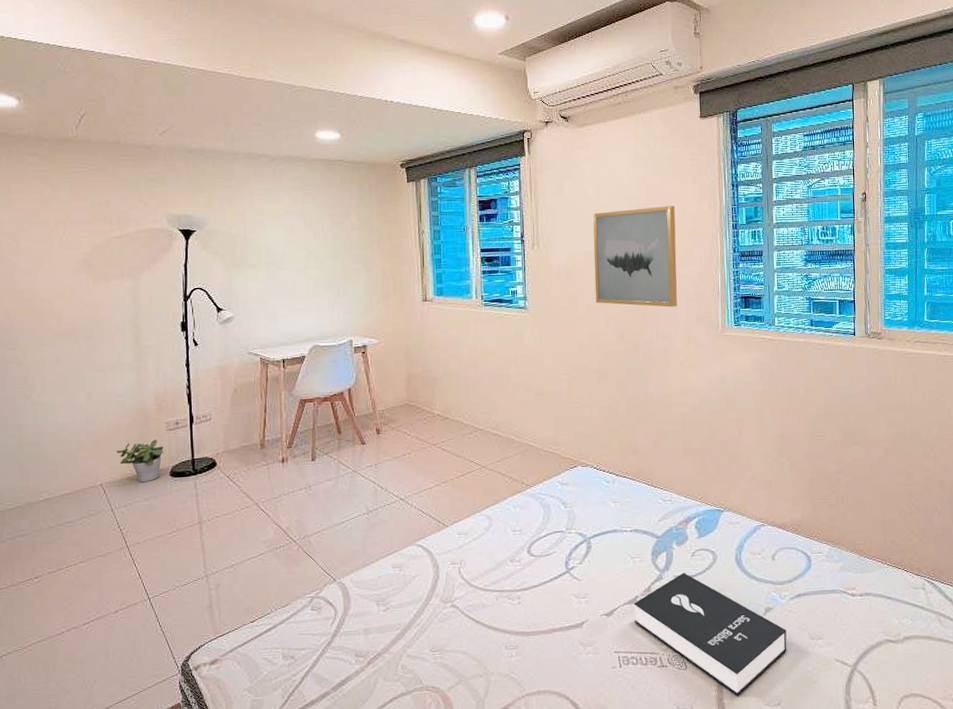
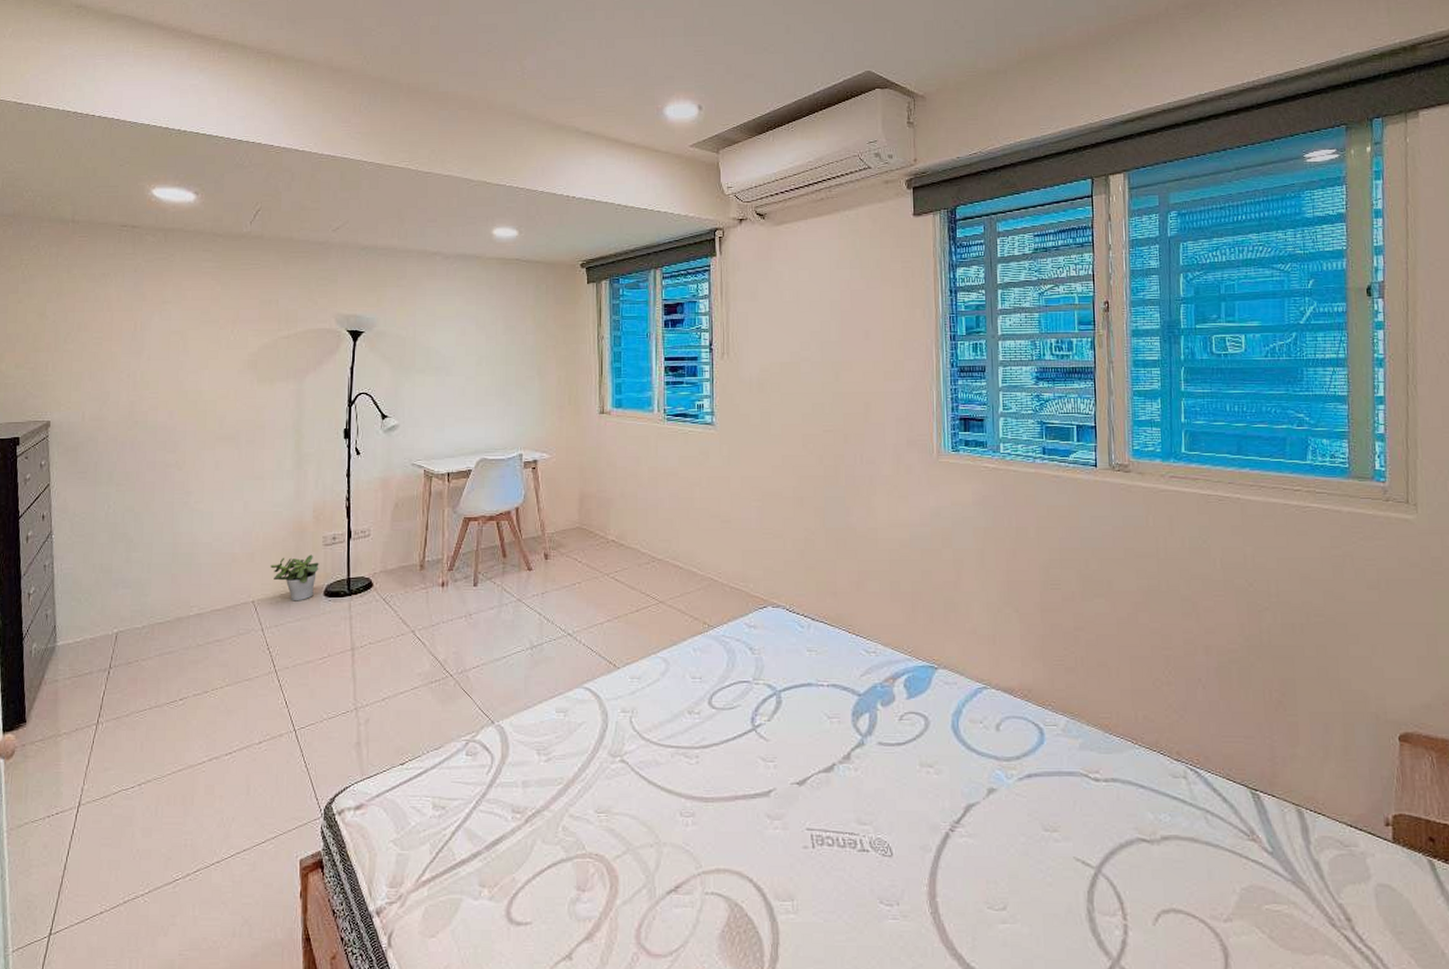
wall art: present [592,206,677,307] -> none [789,313,886,428]
booklet: present [634,572,787,696] -> none [831,738,1015,894]

